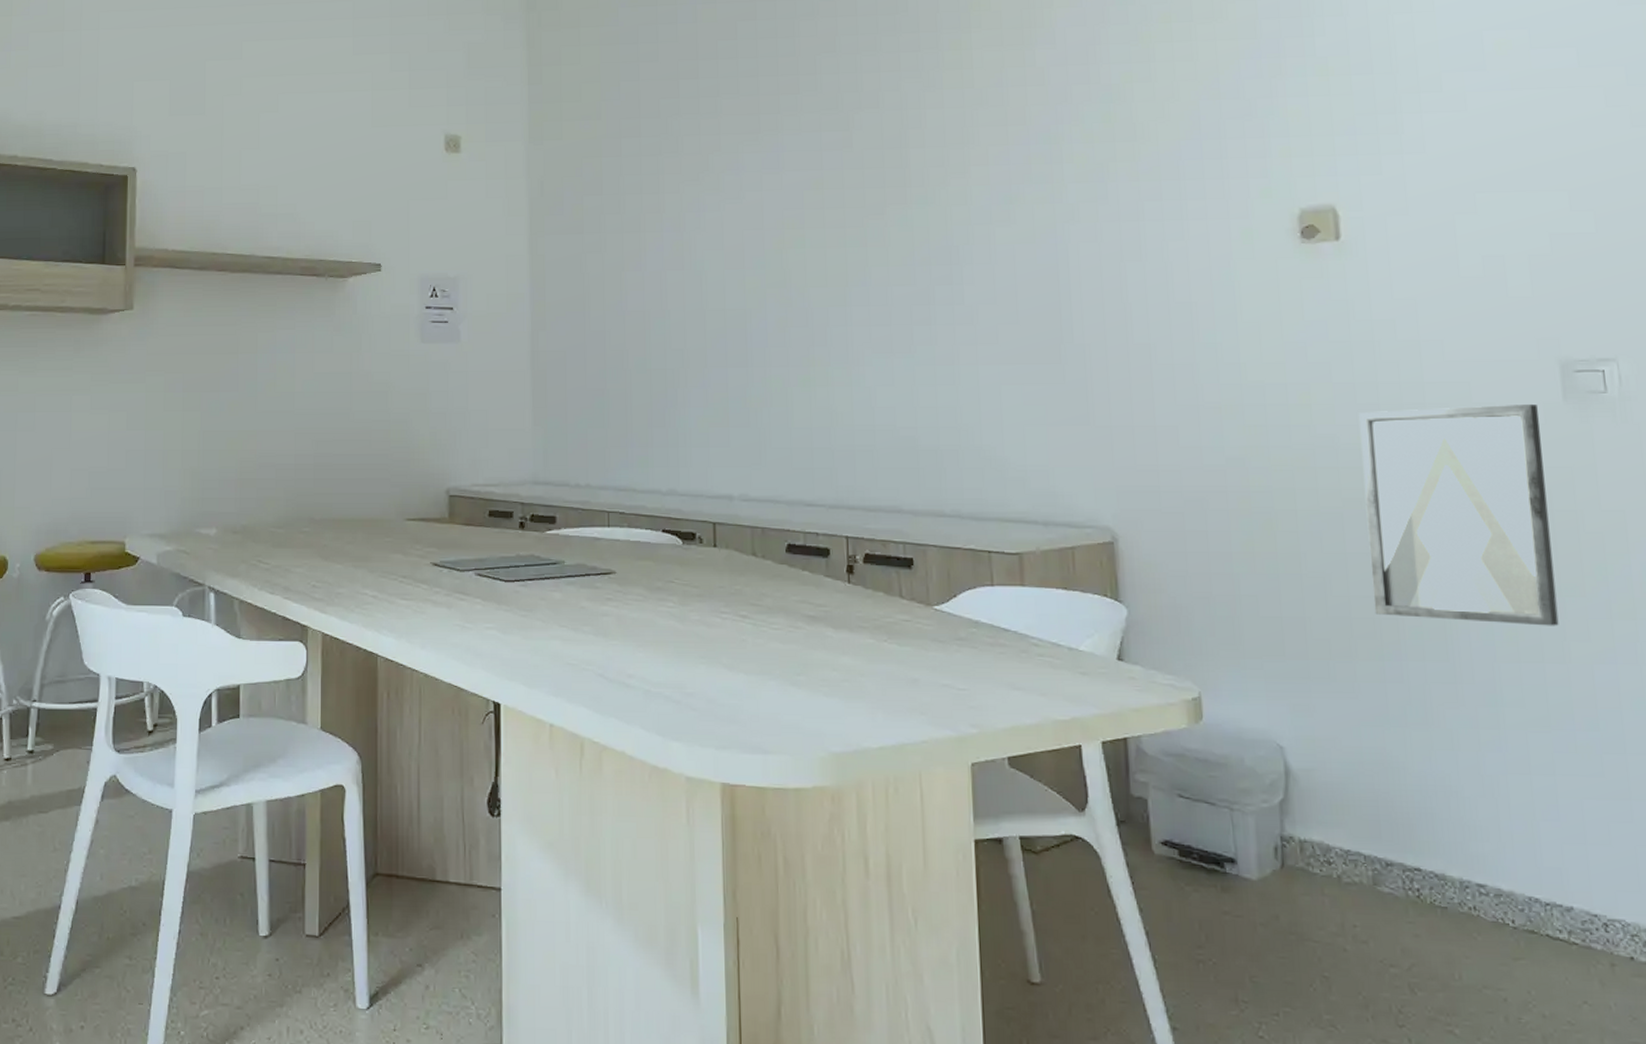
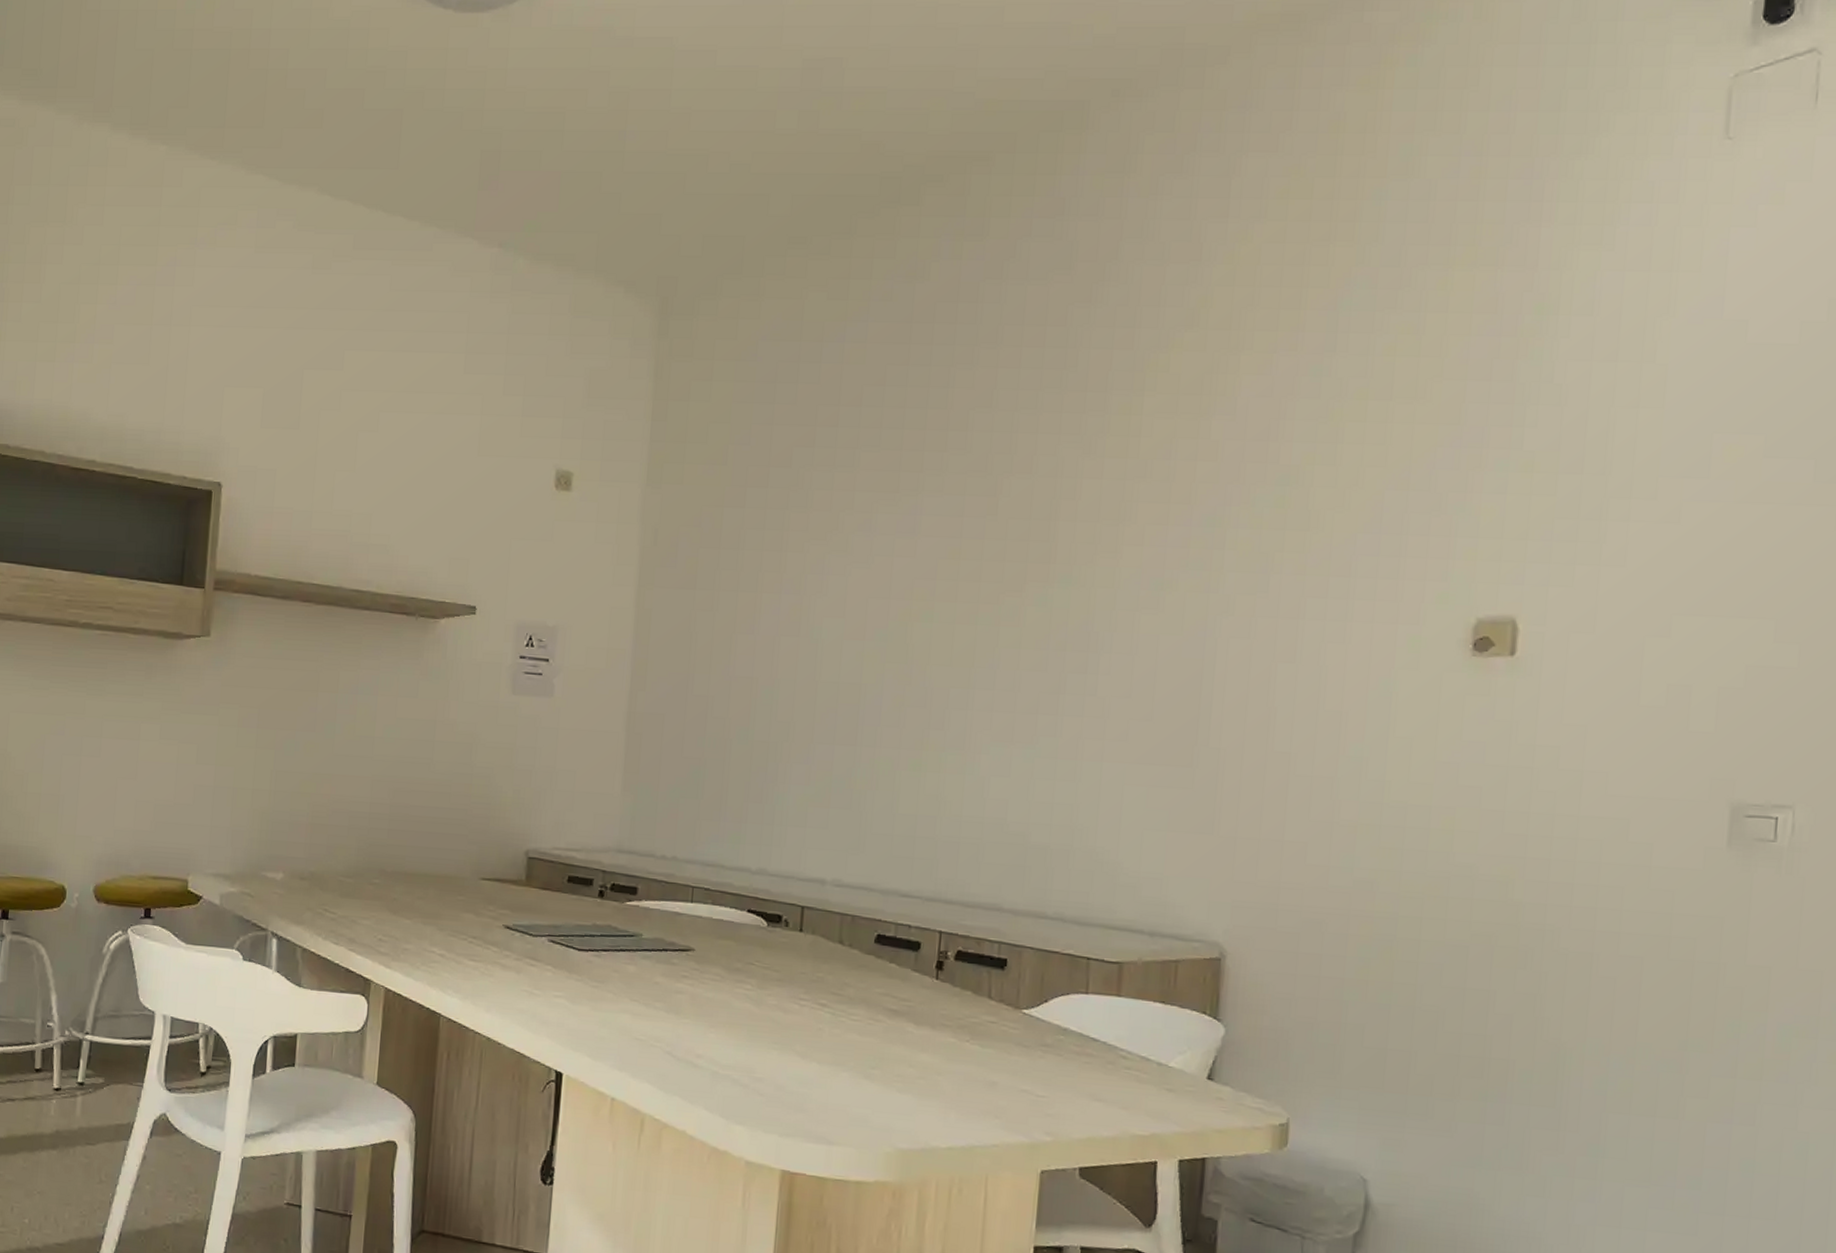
wall art: present [1359,403,1559,626] -> none [1485,842,1698,1081]

